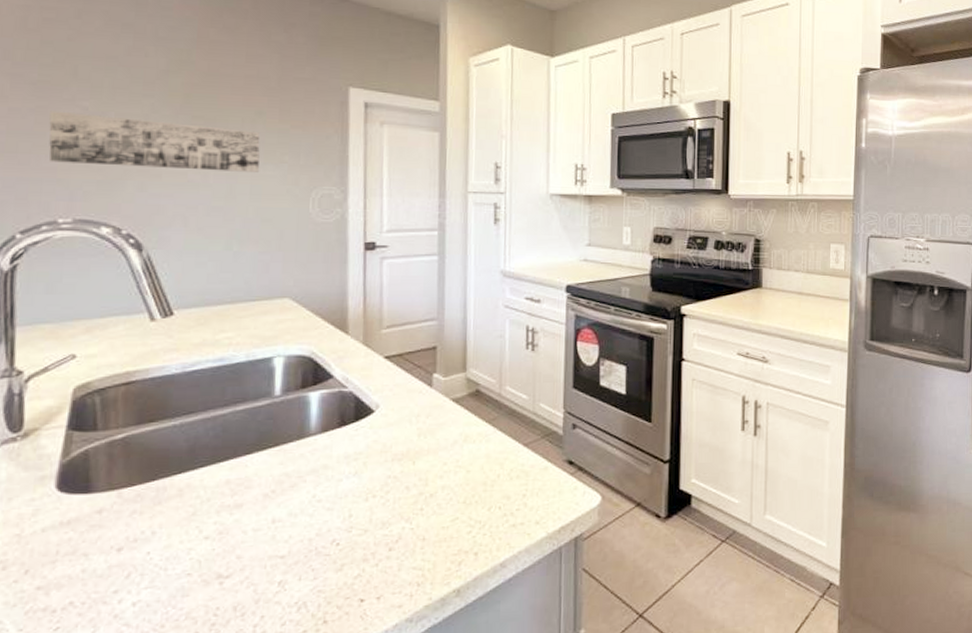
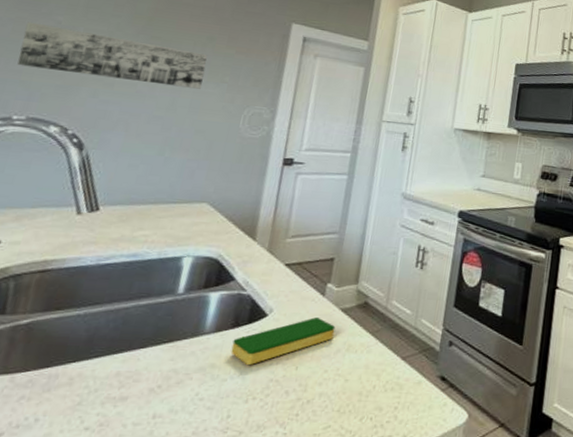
dish sponge: none [342,410,449,464] -> present [231,317,336,366]

